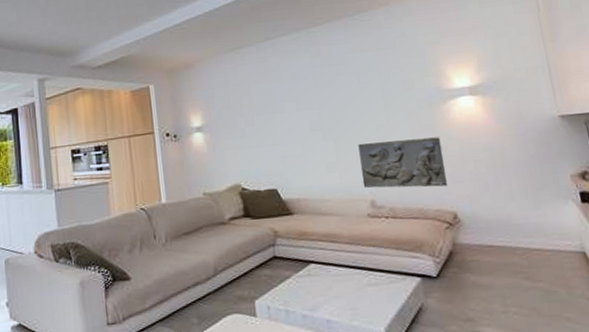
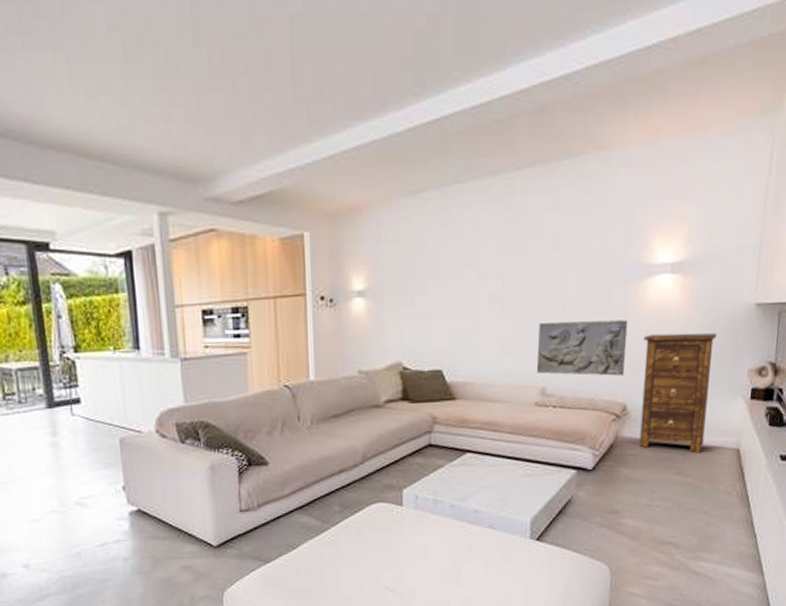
cabinet: none [458,143,545,258] -> present [639,333,717,454]

